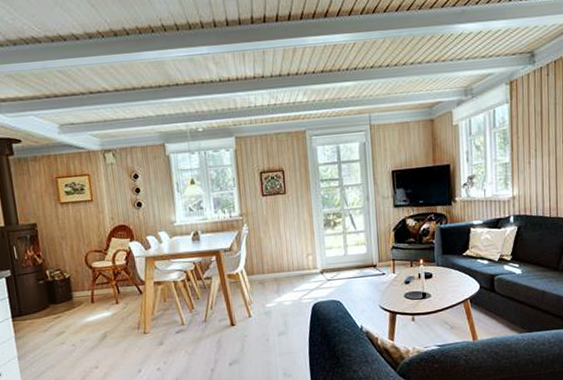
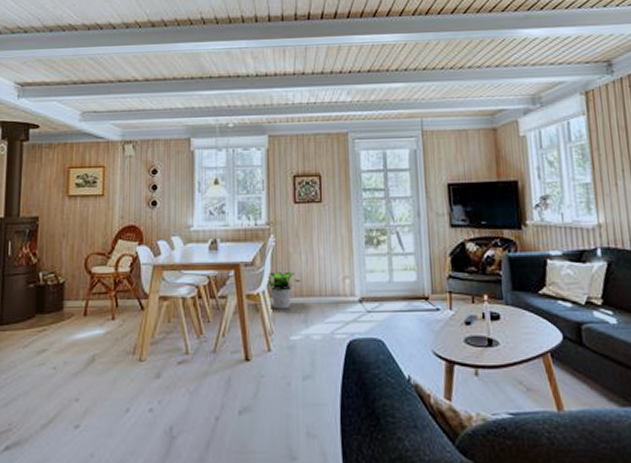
potted plant: none [243,253,272,284] -> present [266,271,301,309]

